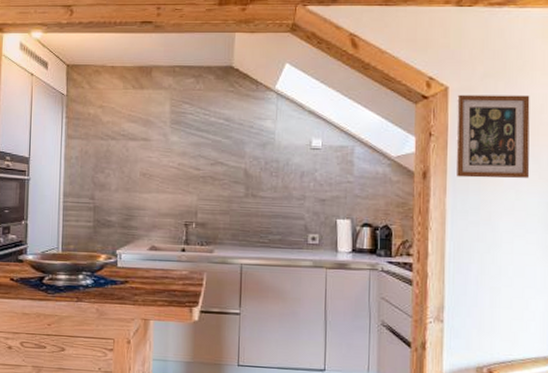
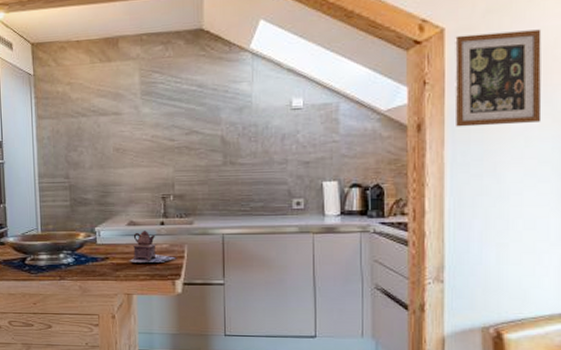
teapot: none [148,256,196,289] -> present [129,231,178,262]

